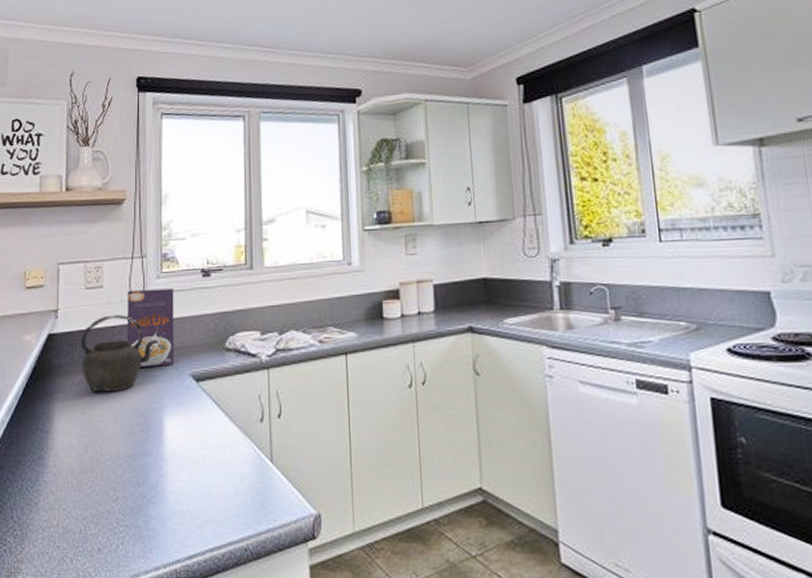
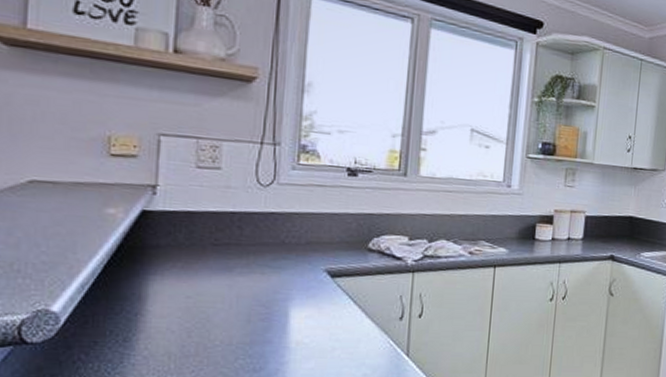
kettle: present [80,315,160,393] -> none [186,199,290,280]
cereal box: present [127,288,175,367] -> none [250,177,312,259]

